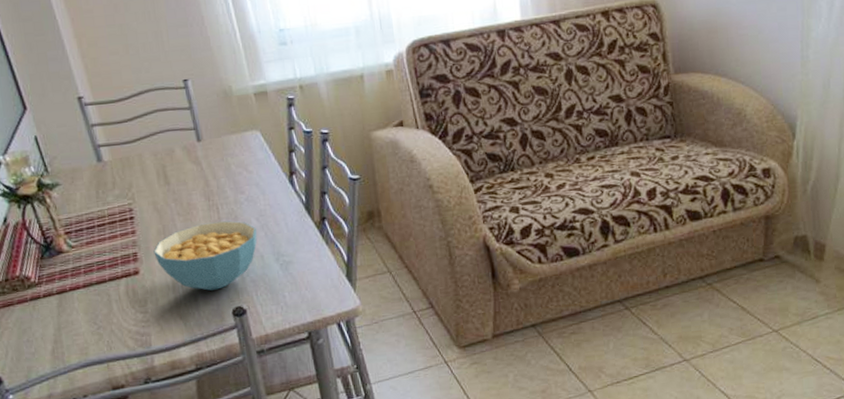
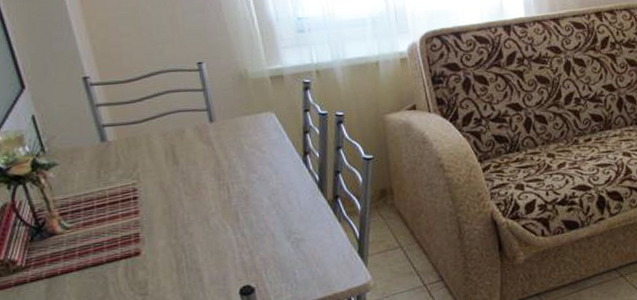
cereal bowl: present [153,221,257,291] -> none [157,200,269,270]

